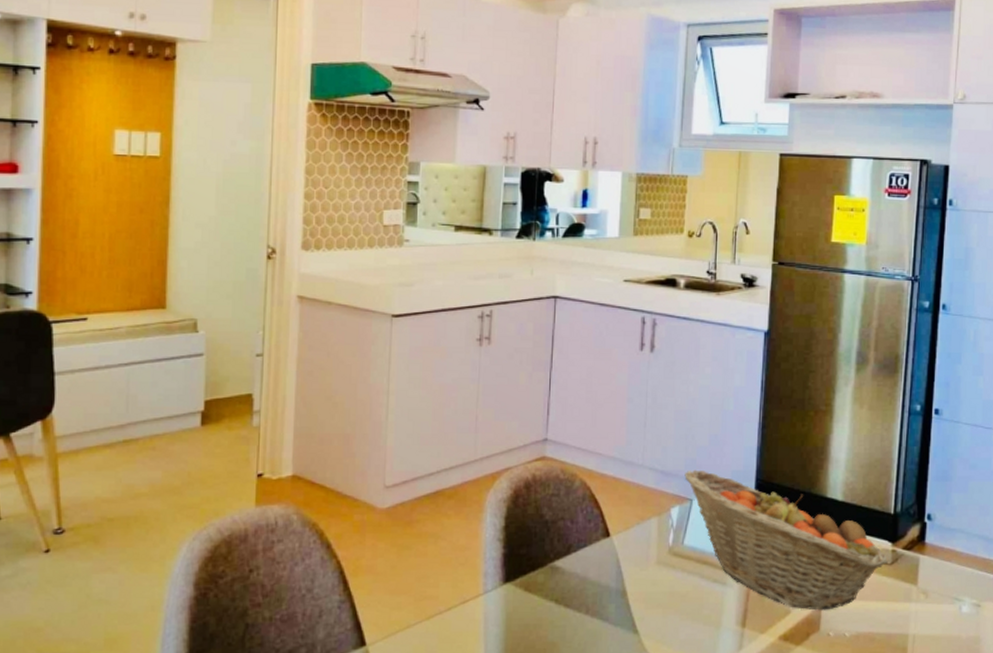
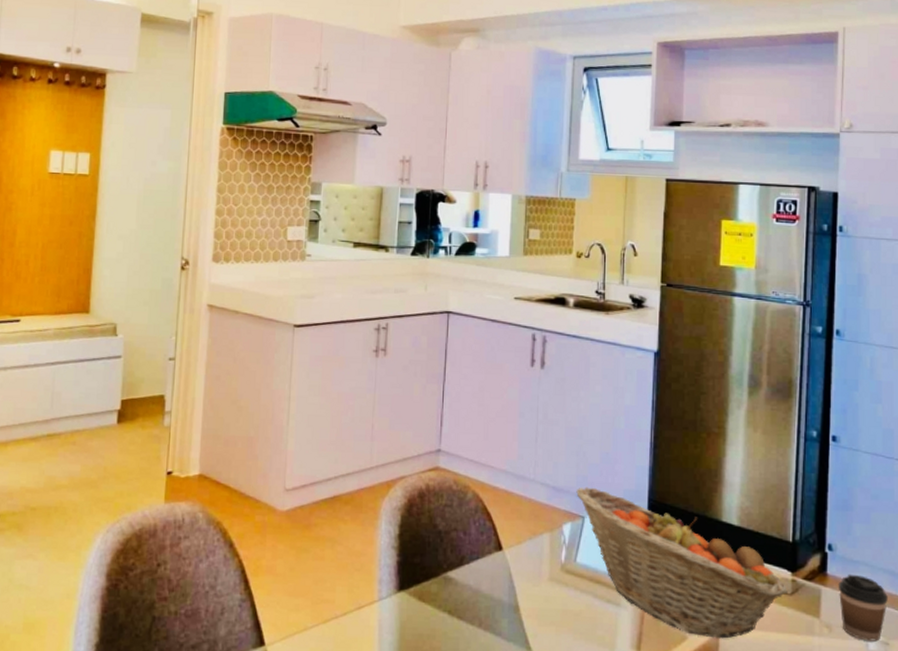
coffee cup: none [935,541,981,604] -> present [838,574,888,642]

